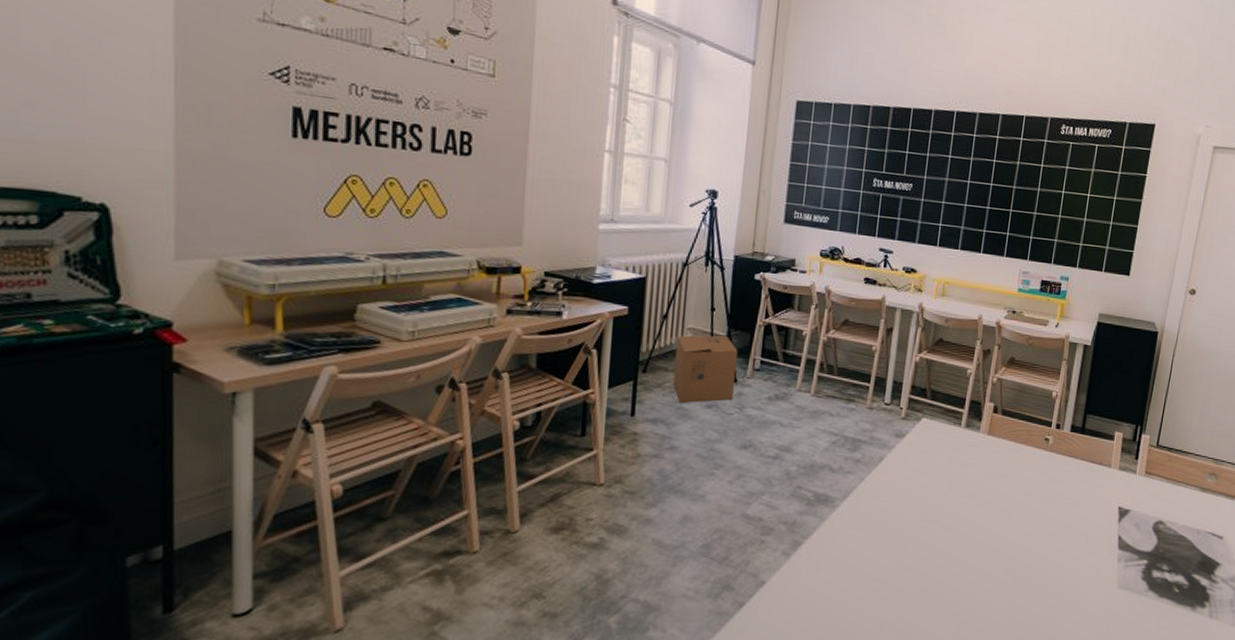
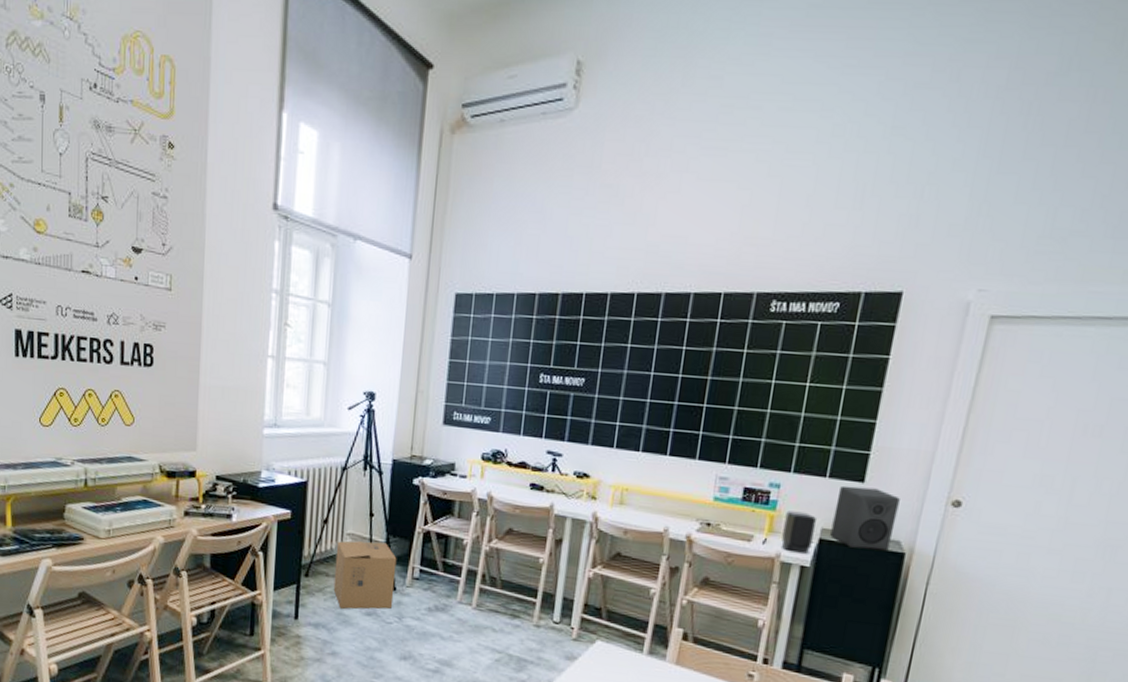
speaker: none [1070,299,1095,335] -> present [781,511,816,554]
speaker: none [1105,278,1154,331] -> present [830,485,900,551]

